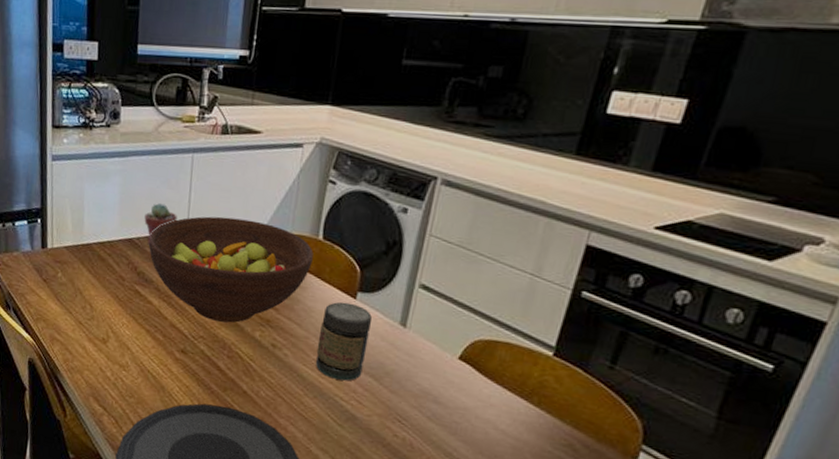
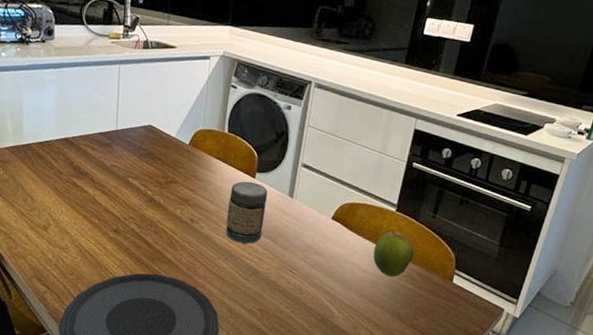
potted succulent: present [144,203,177,245] -> none [78,107,108,143]
fruit bowl: present [148,216,314,323] -> none [83,117,221,204]
fruit: none [516,382,579,445] -> present [373,231,415,277]

